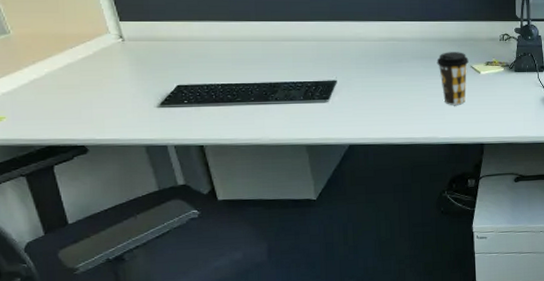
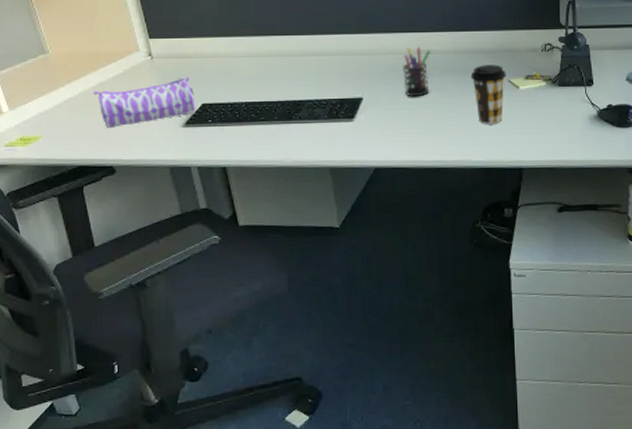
pencil case: none [61,57,171,109] -> present [93,75,196,129]
pen holder: none [374,34,400,80] -> present [403,46,431,97]

